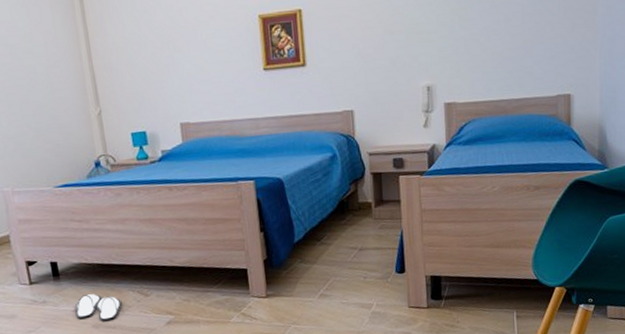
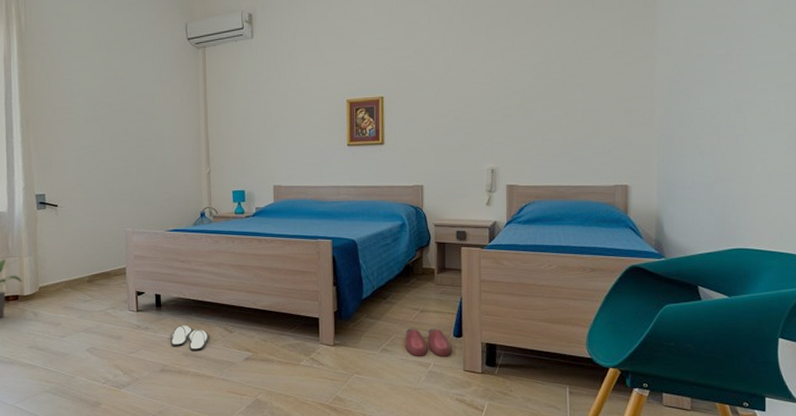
slippers: none [344,266,395,298] -> present [405,328,451,356]

